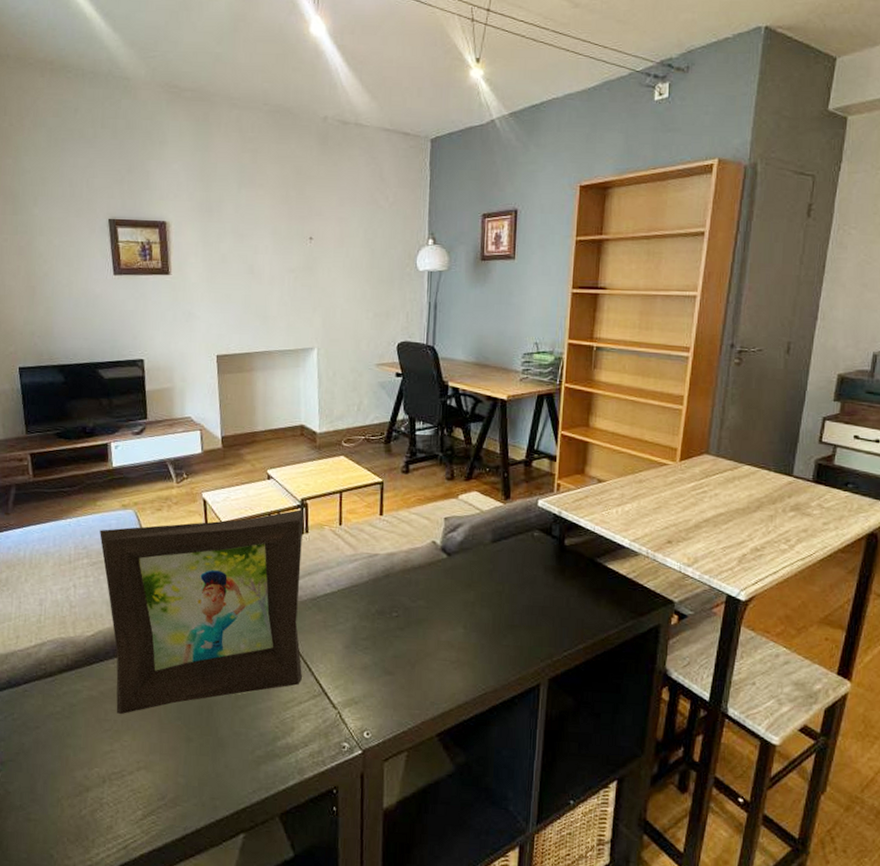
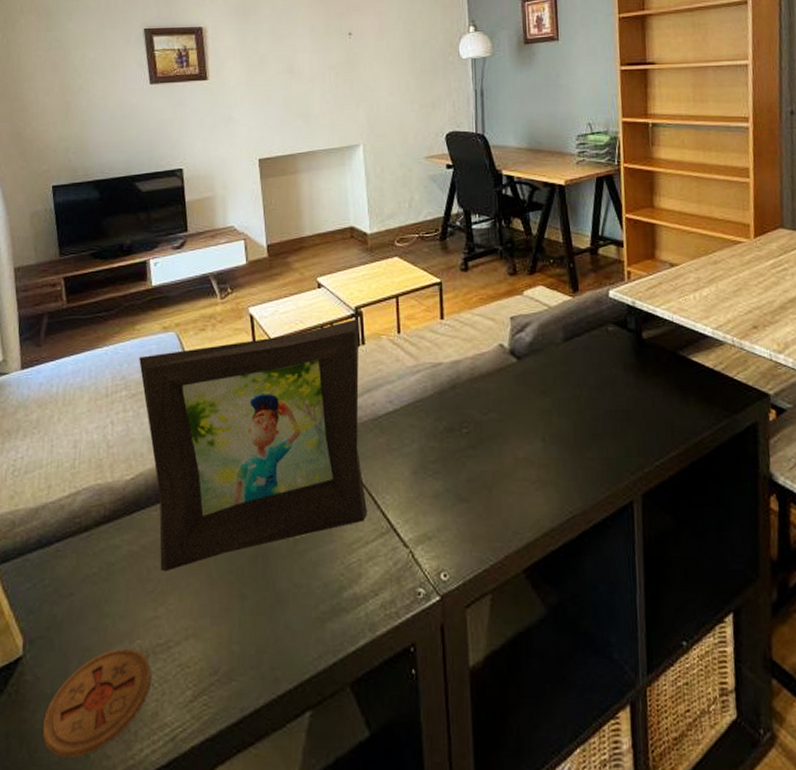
coaster: none [12,773,107,857] -> present [42,648,151,758]

